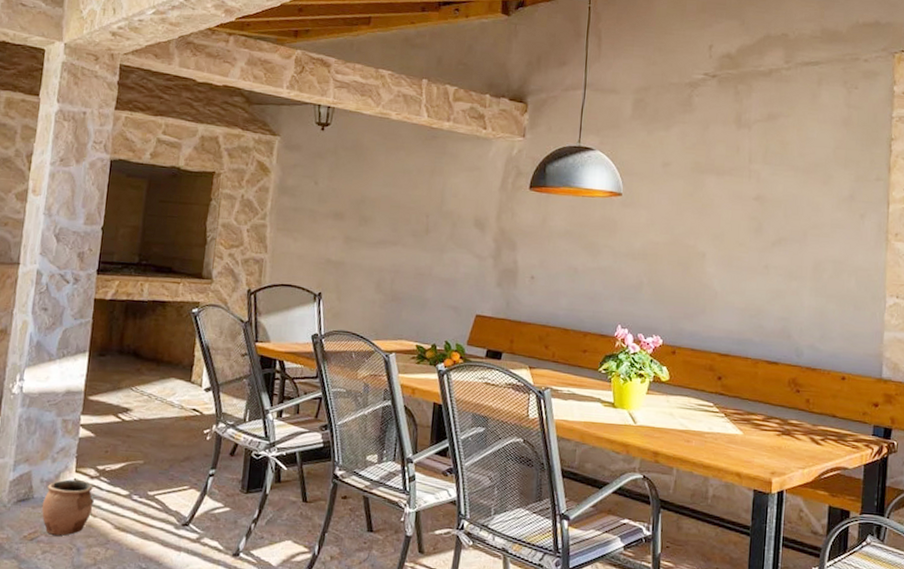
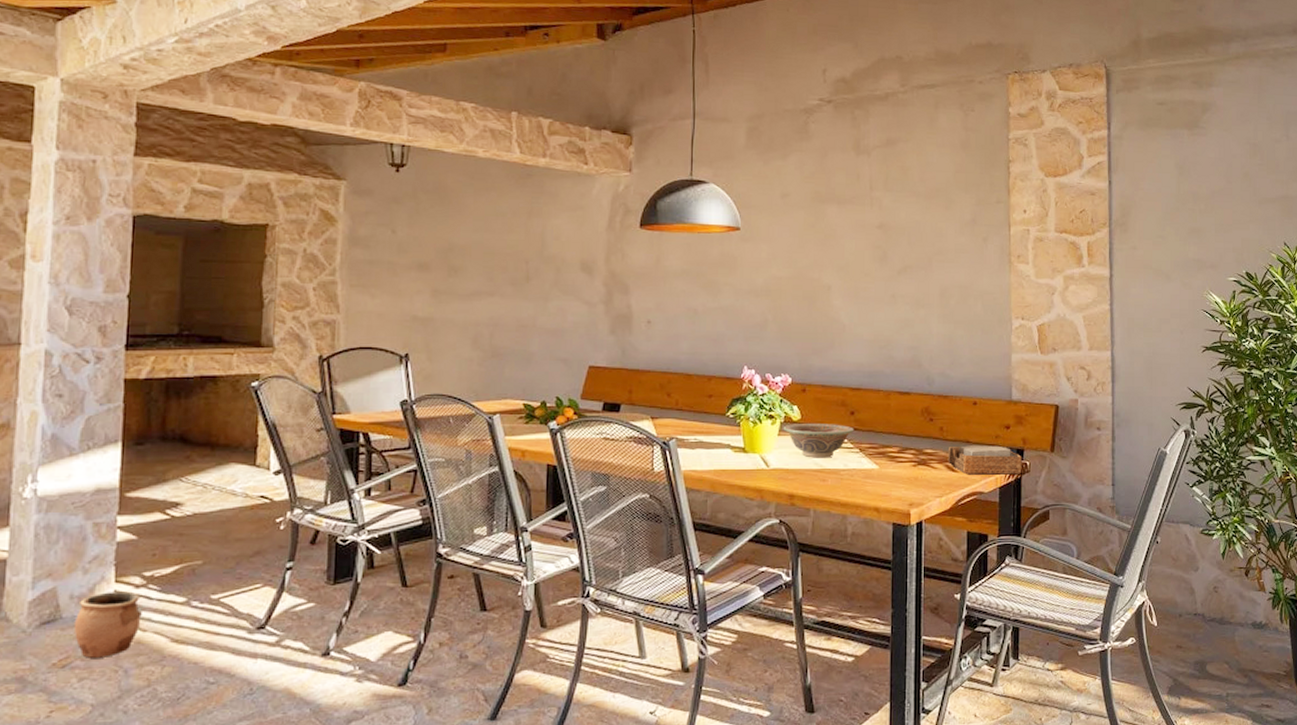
decorative bowl: none [651,384,721,420] -> present [783,424,854,458]
napkin holder: none [812,419,890,454] -> present [947,445,1022,475]

